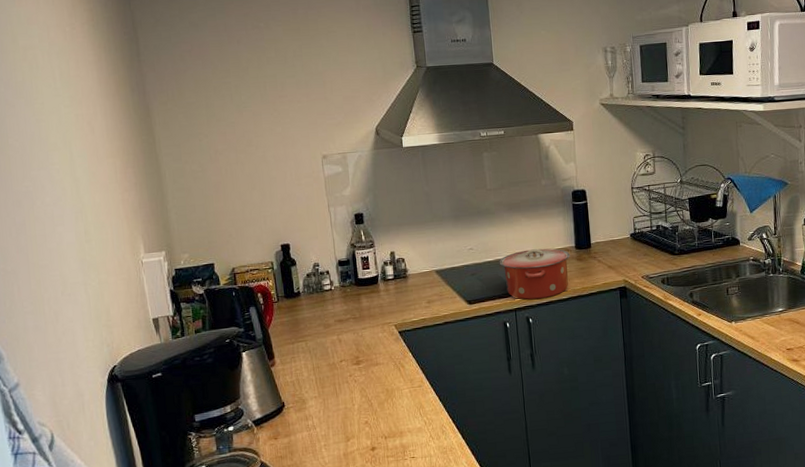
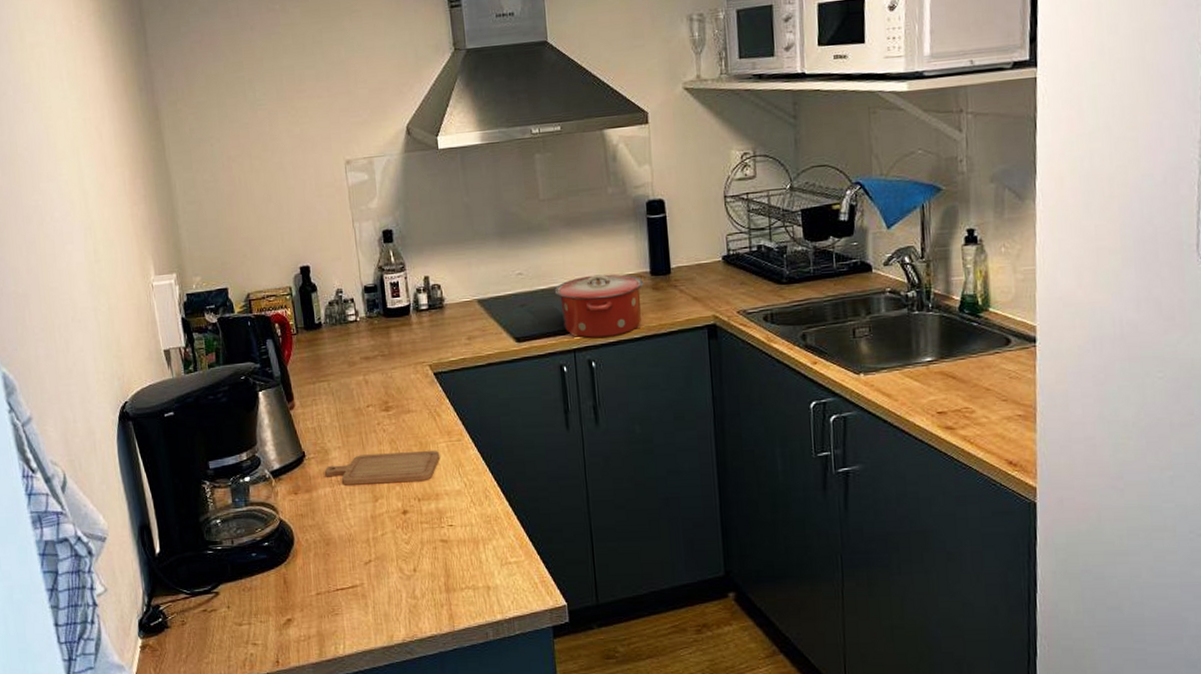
chopping board: none [301,395,404,429] -> present [324,450,441,485]

